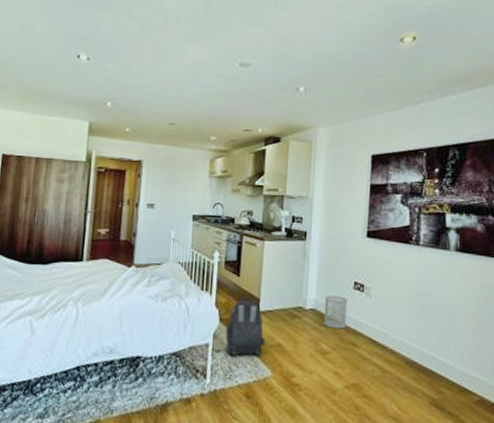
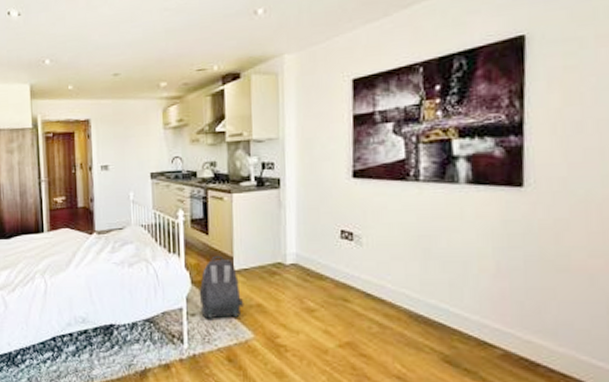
wastebasket: present [324,295,348,329] -> none [307,248,335,284]

